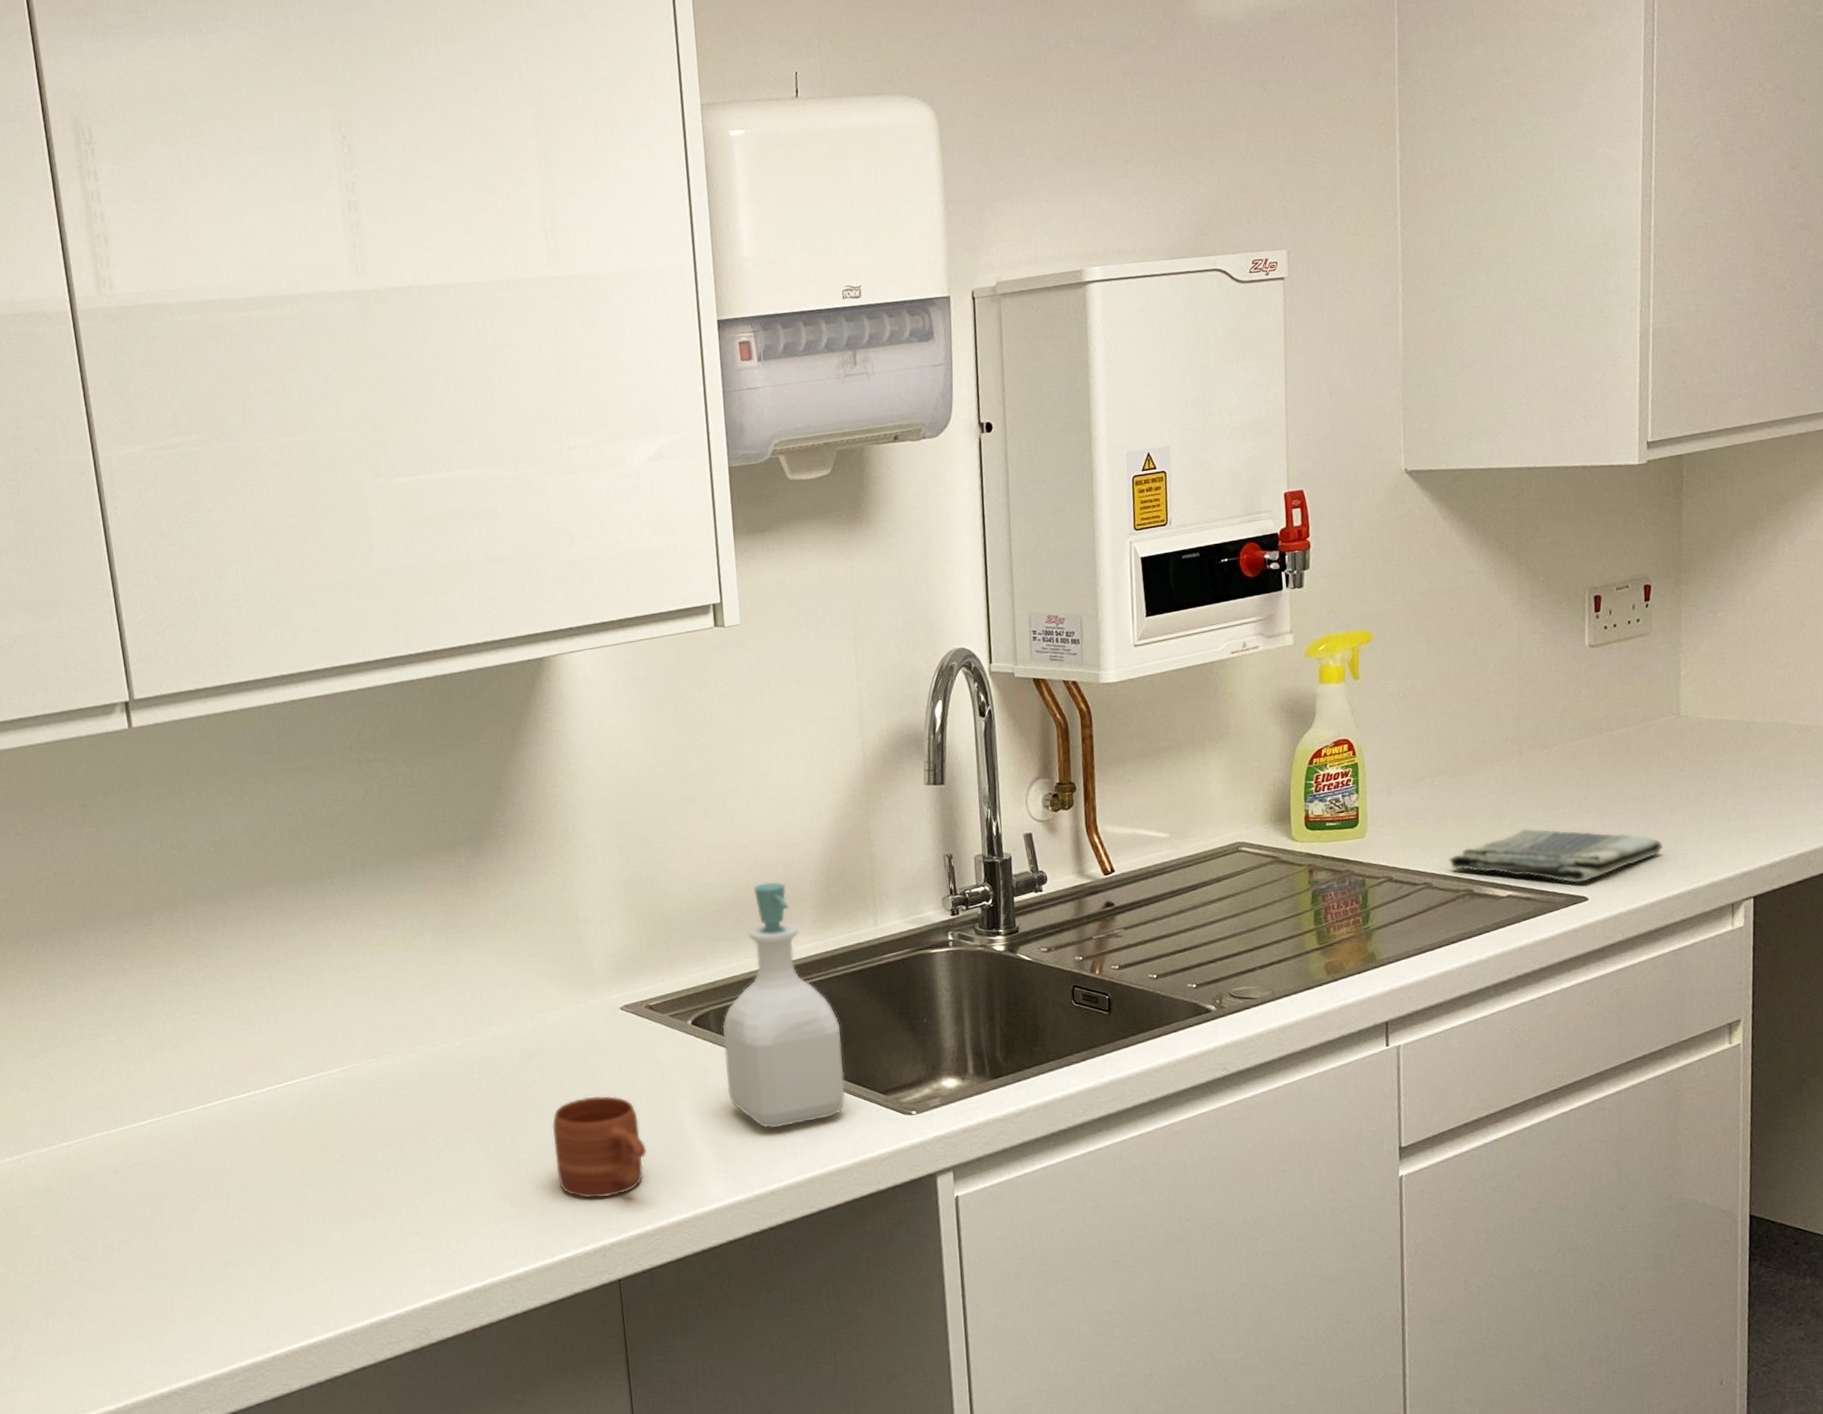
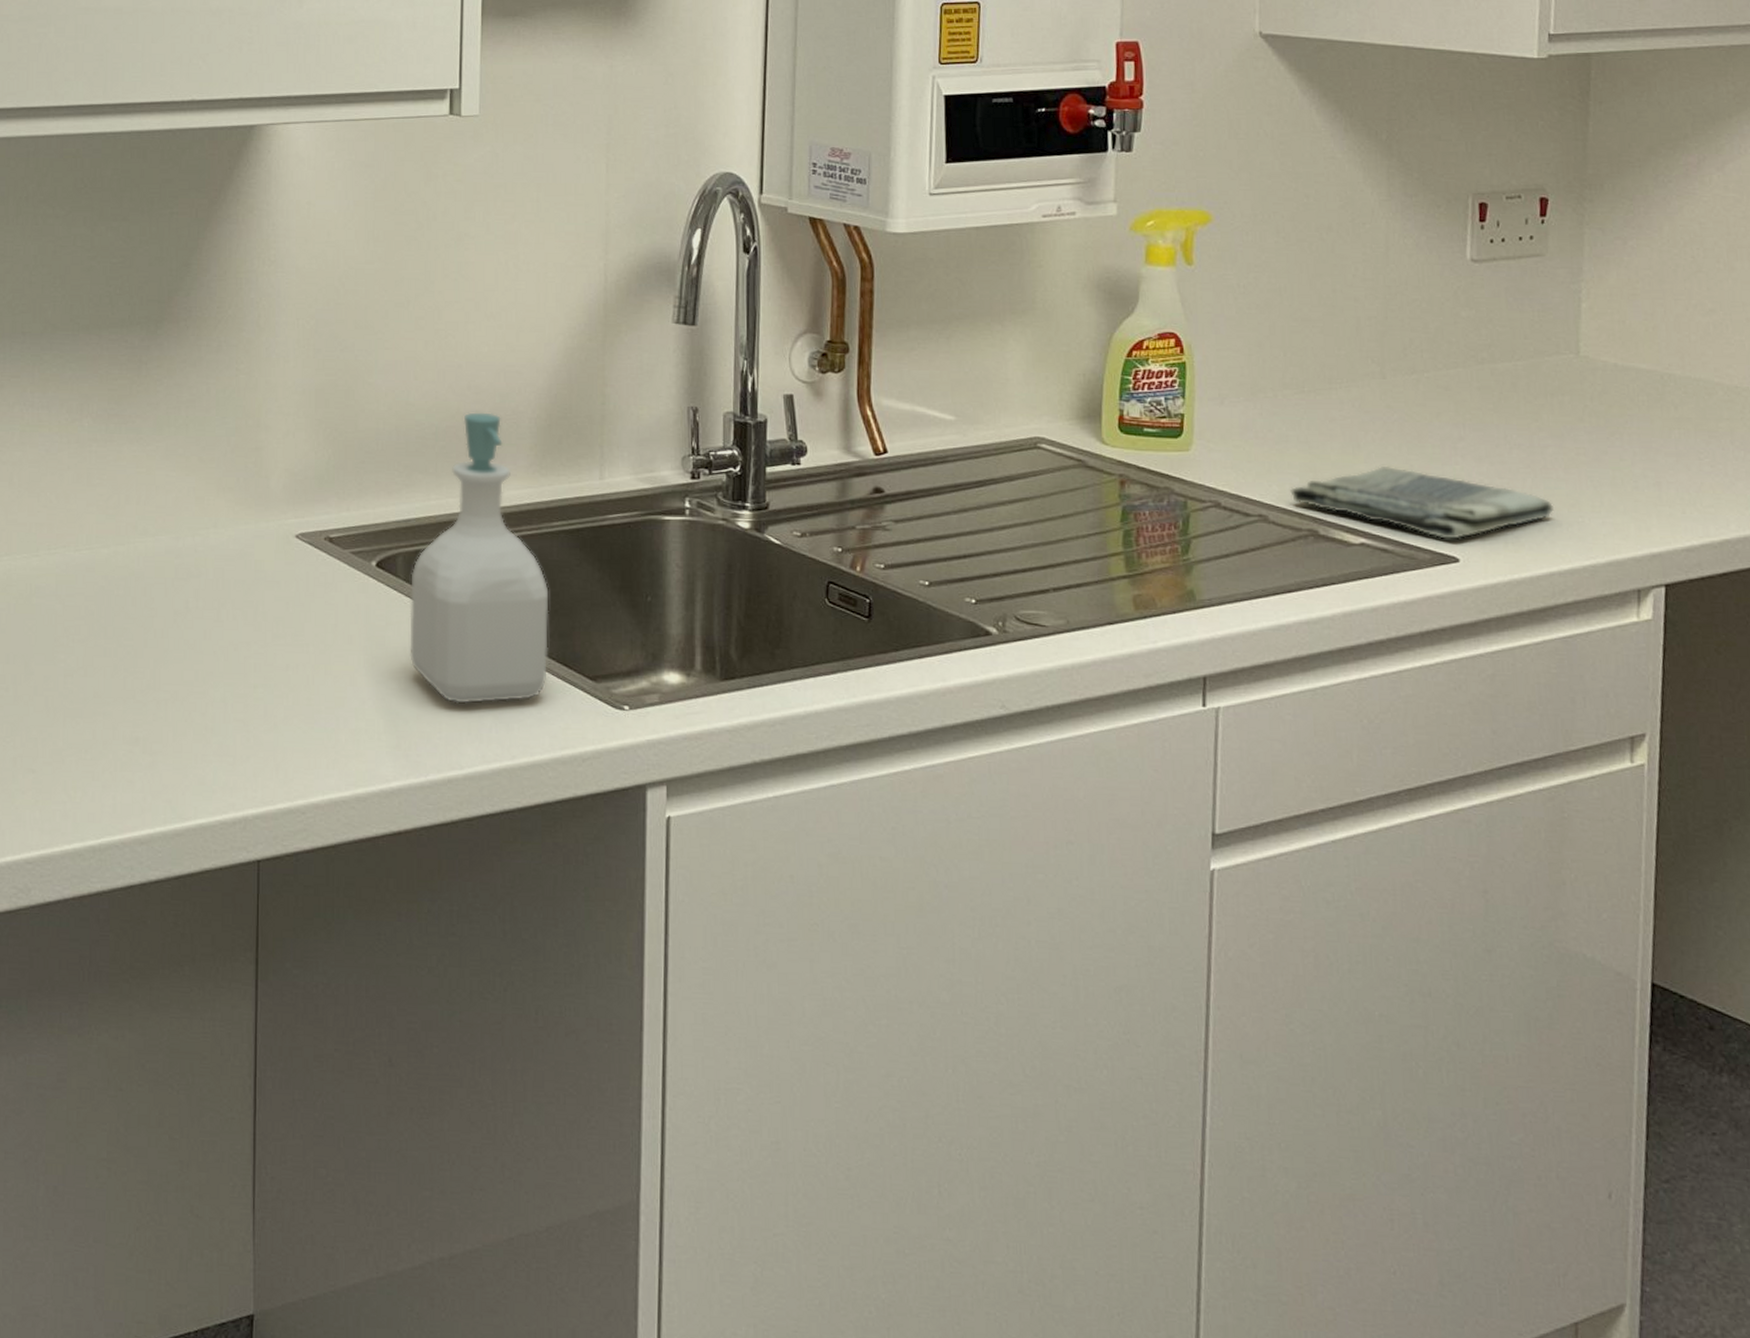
mug: present [552,1095,647,1199] -> none [200,635,308,759]

